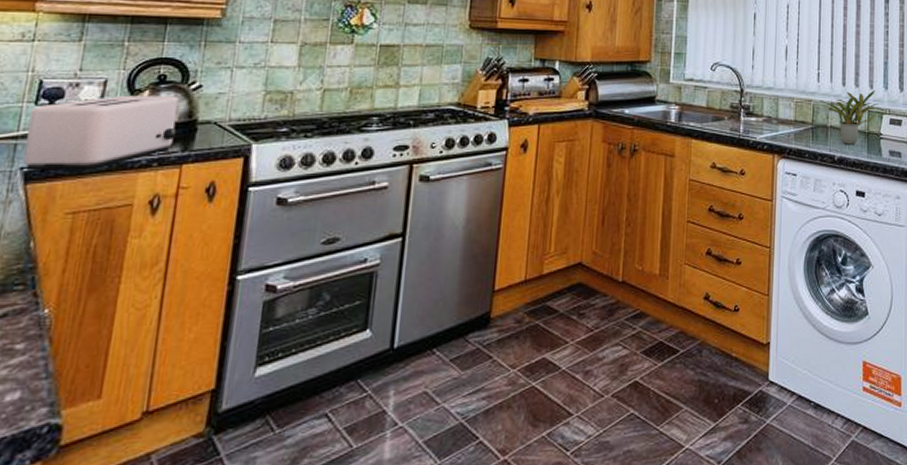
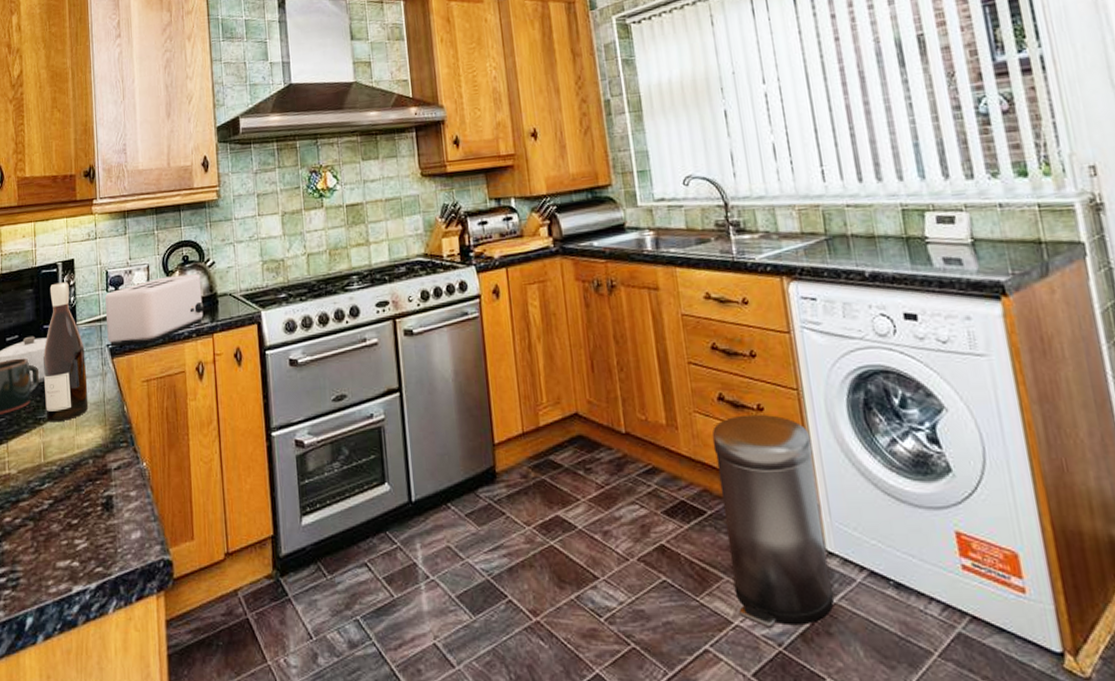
pedal bin: none [690,267,773,450] -> present [711,414,834,629]
potted plant: present [820,90,884,145] -> none [831,182,925,256]

